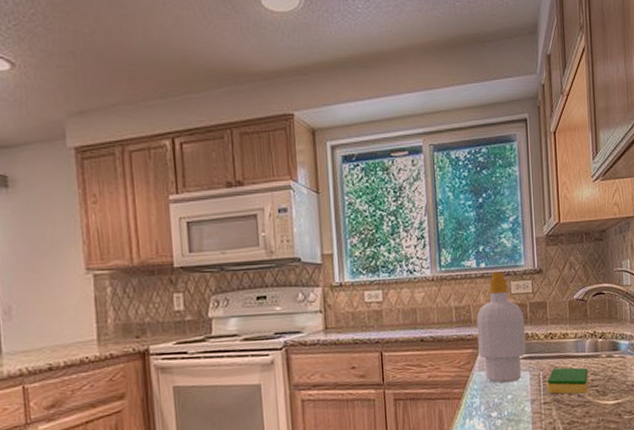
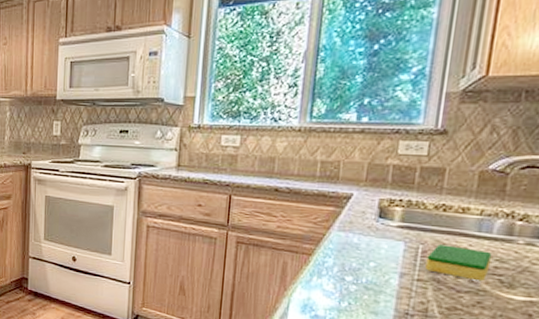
soap bottle: present [477,272,526,384] -> none [341,128,410,250]

